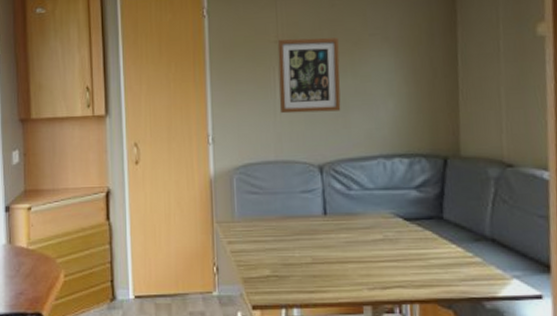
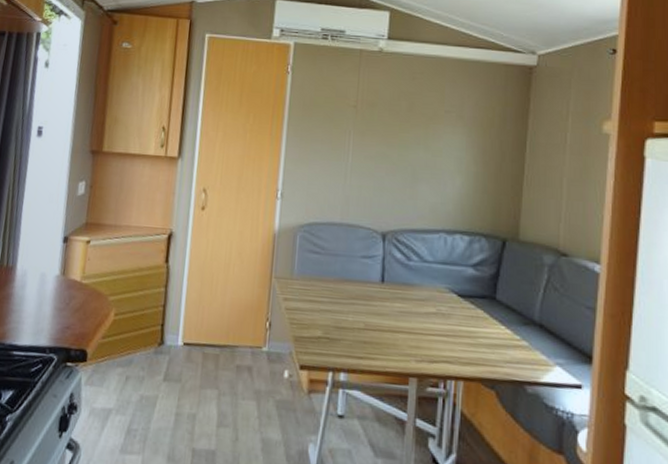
wall art: present [277,37,341,114] -> none [350,104,415,182]

